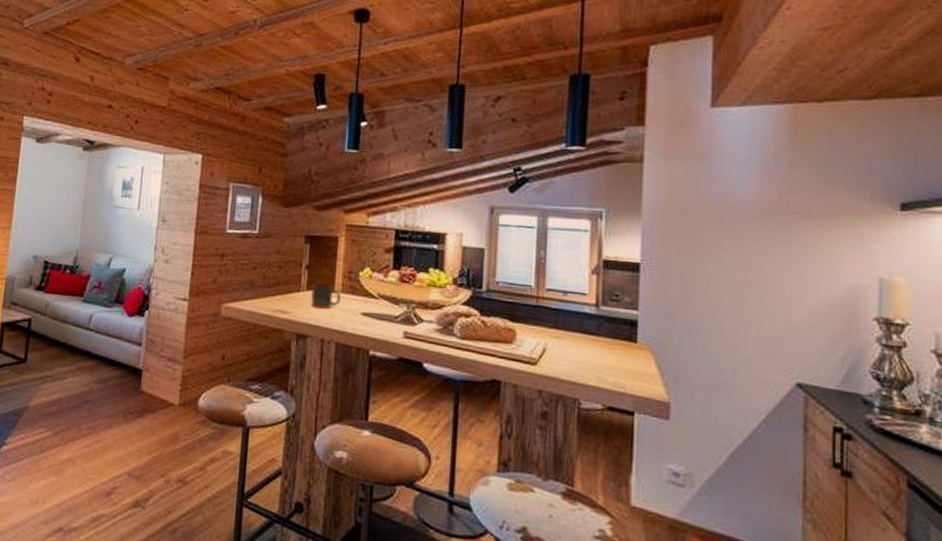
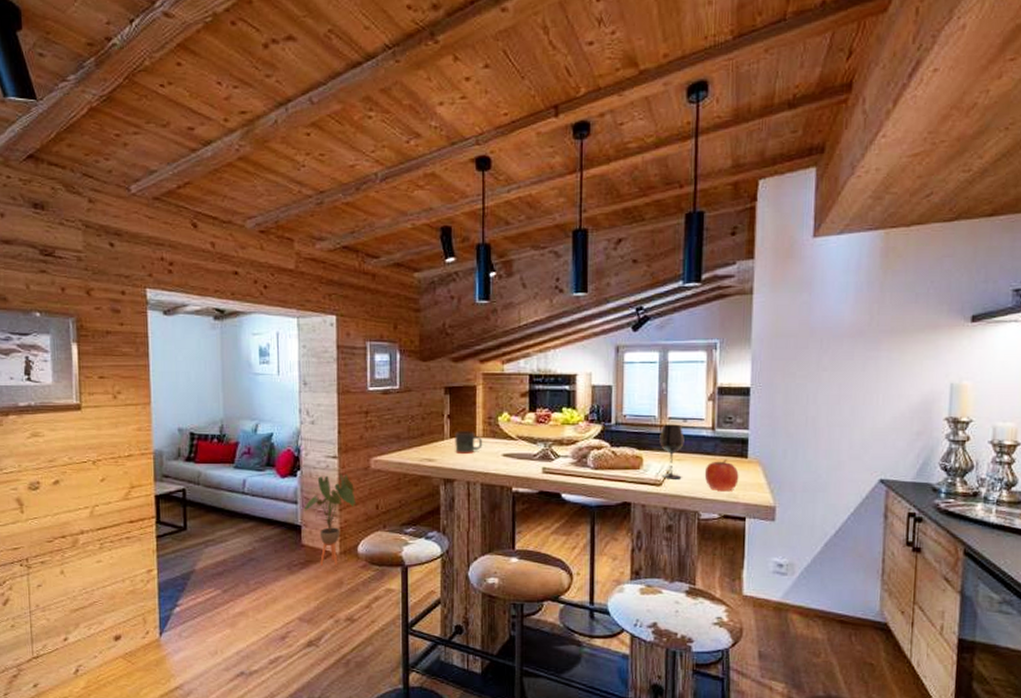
house plant: none [147,318,203,419] -> present [303,474,357,566]
wine glass: none [535,295,564,360] -> present [659,424,685,479]
fruit: none [586,342,627,380] -> present [704,459,739,492]

